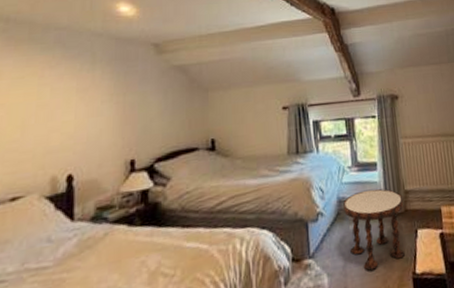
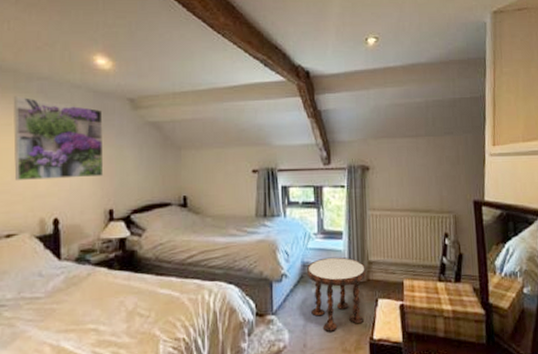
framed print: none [24,48,125,138] -> present [13,96,104,181]

